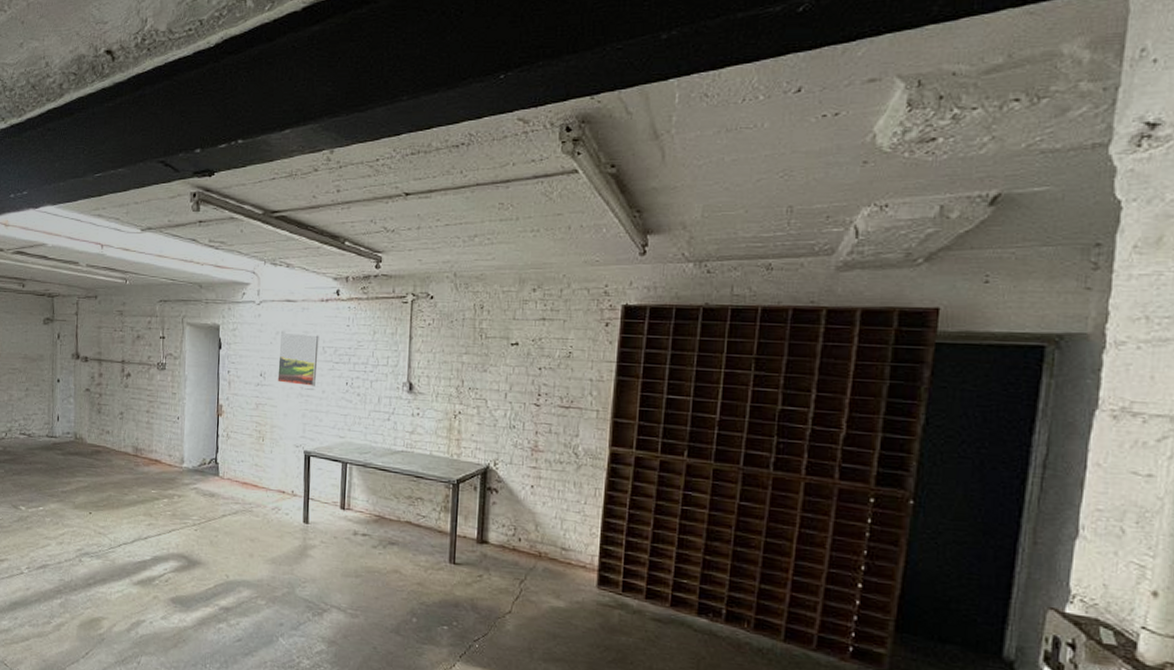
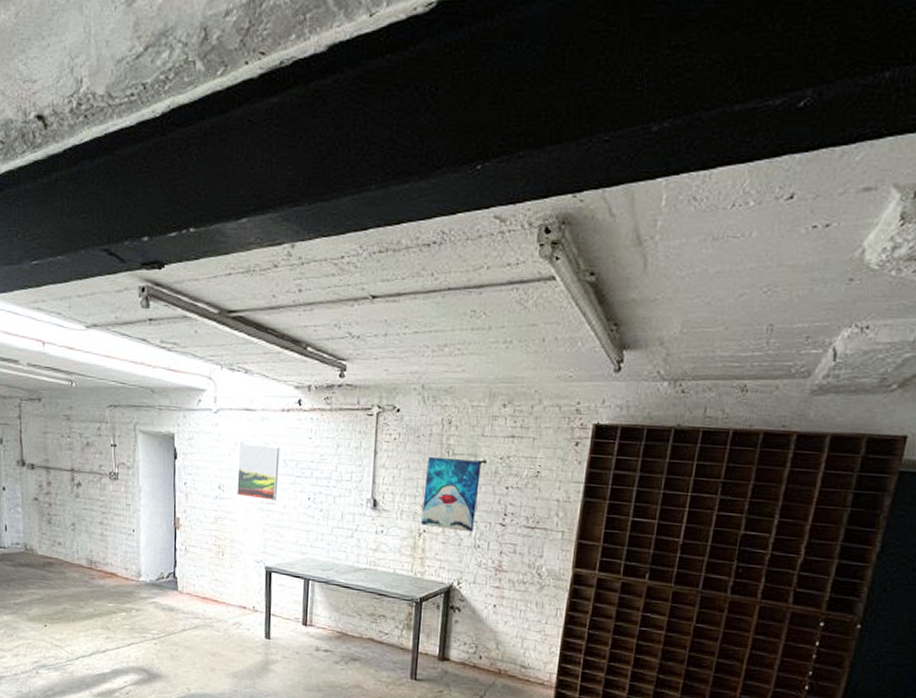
wall art: none [456,340,514,413] -> present [421,456,482,533]

